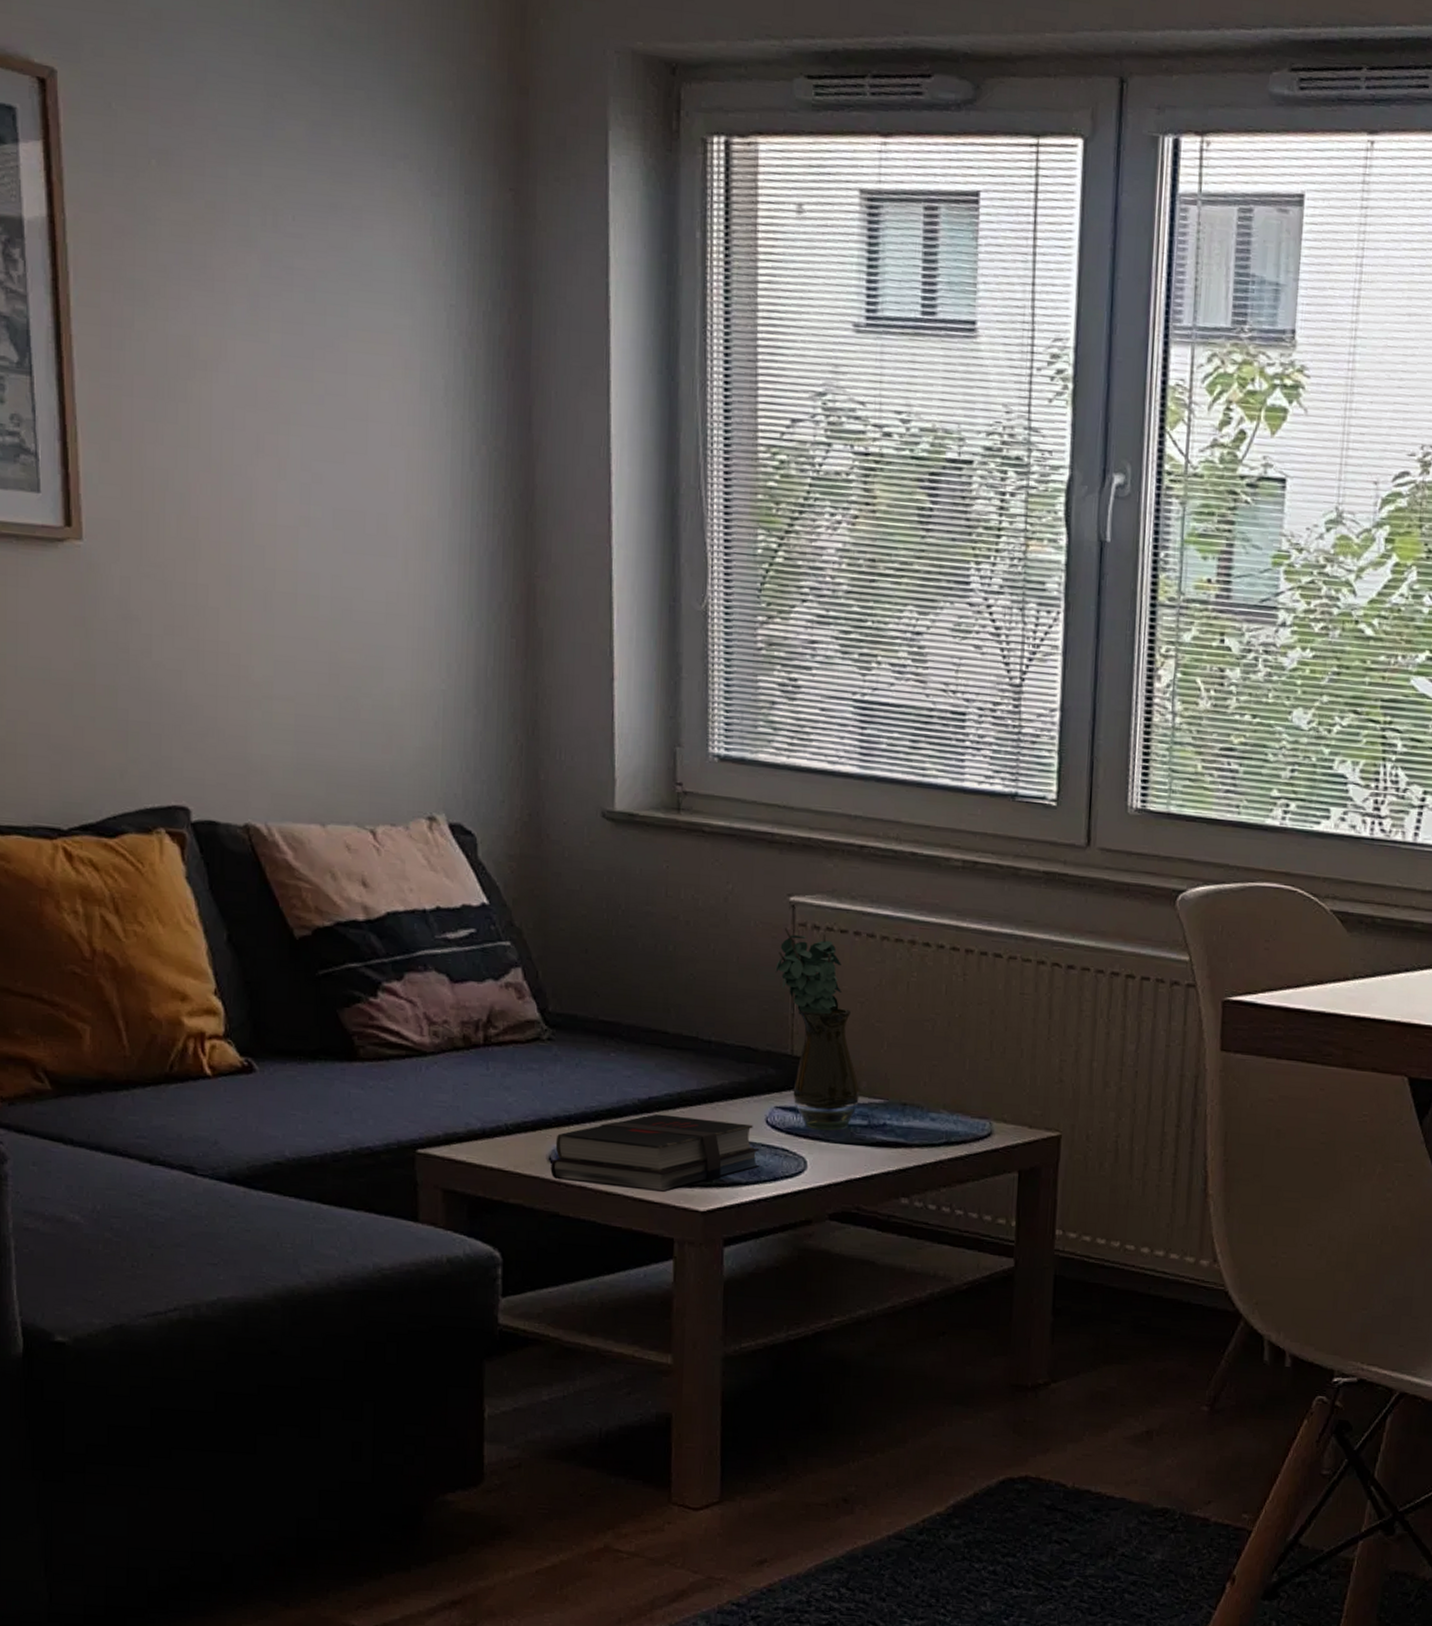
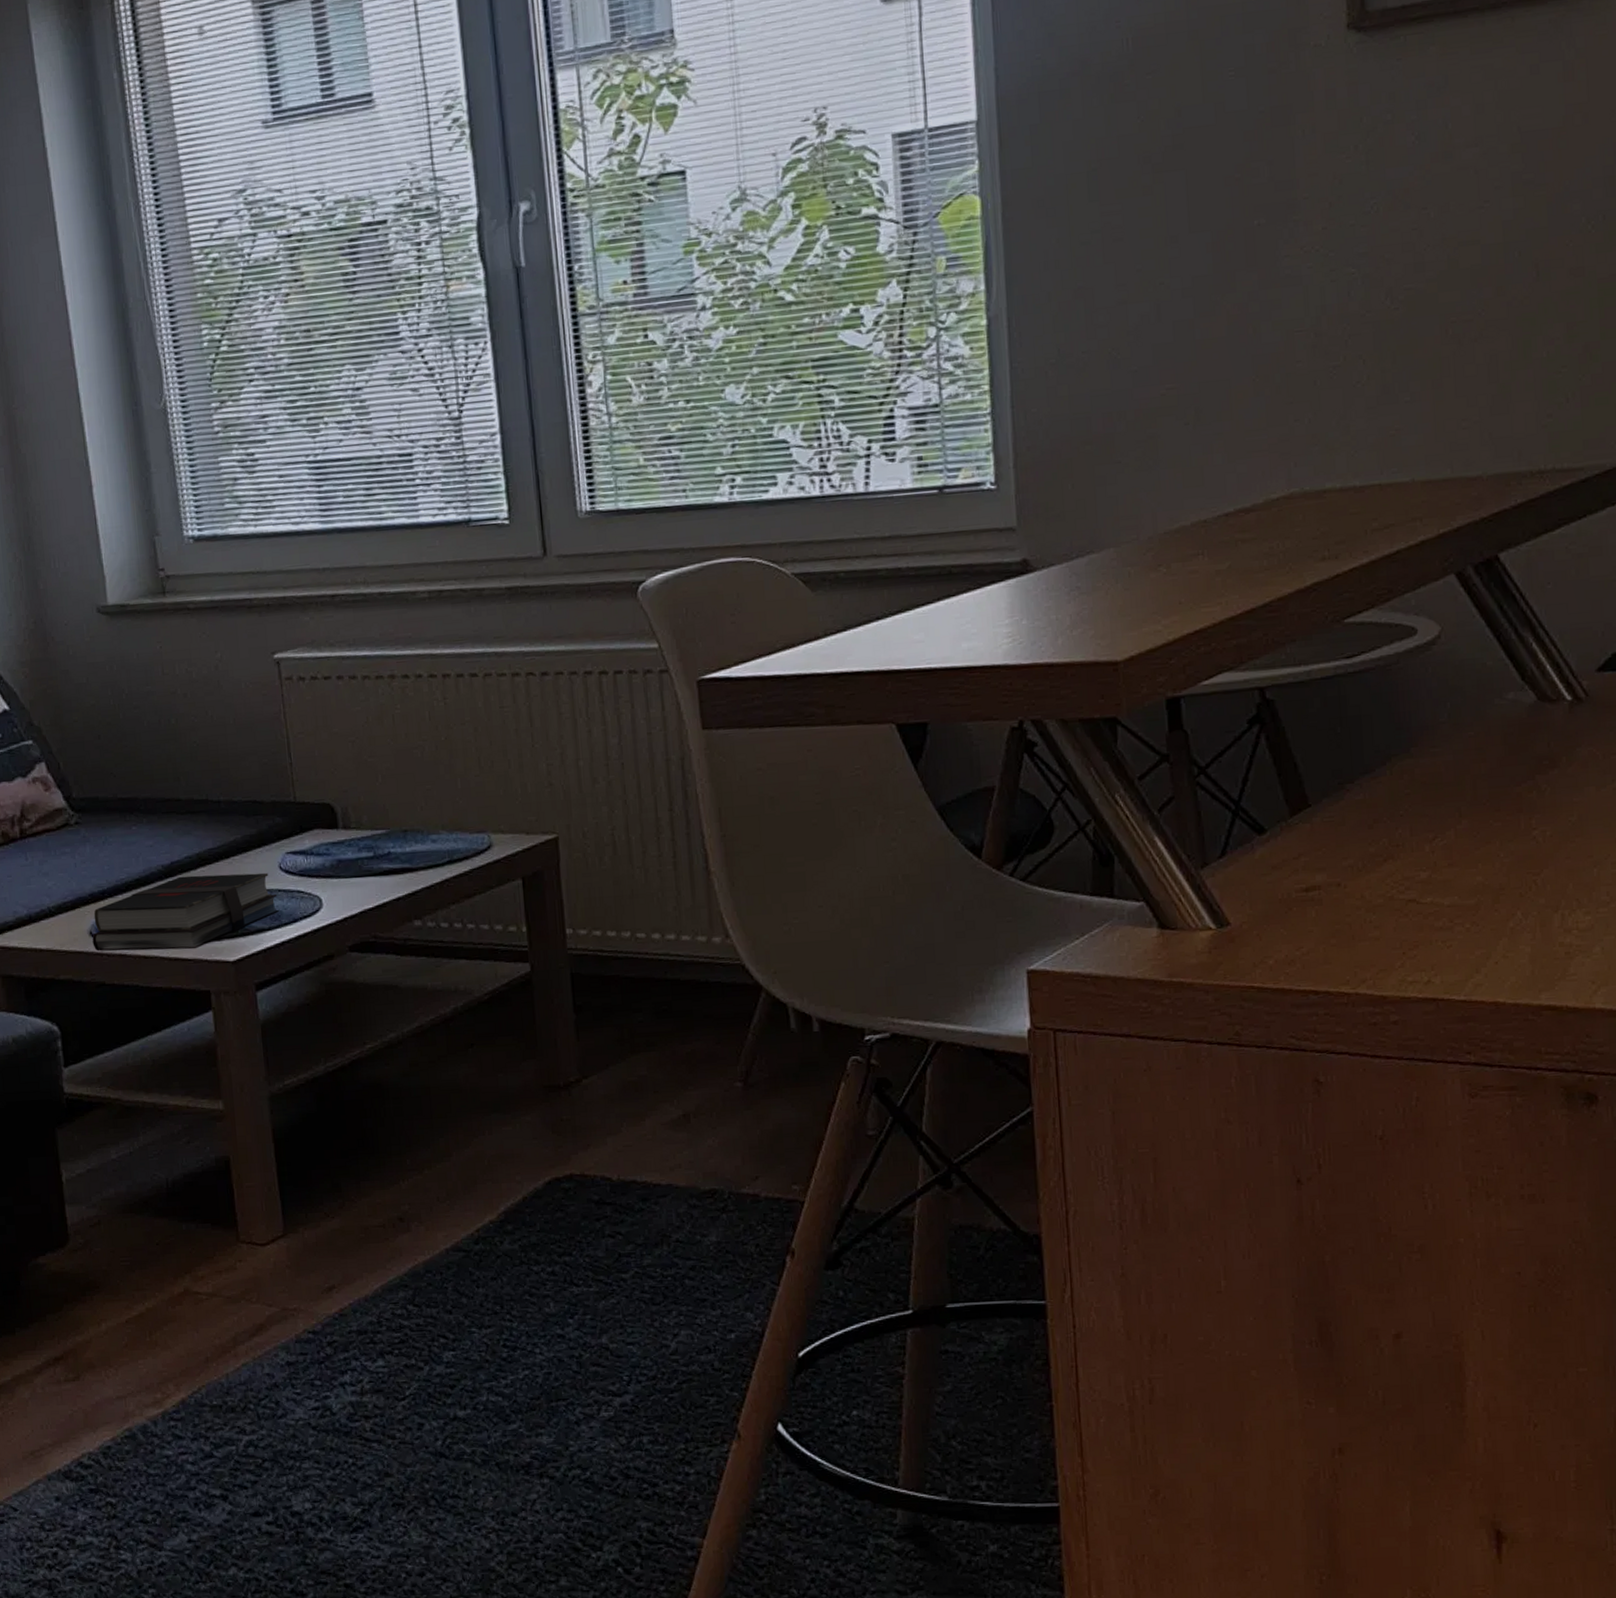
vase: present [775,927,860,1131] -> none [269,683,363,869]

